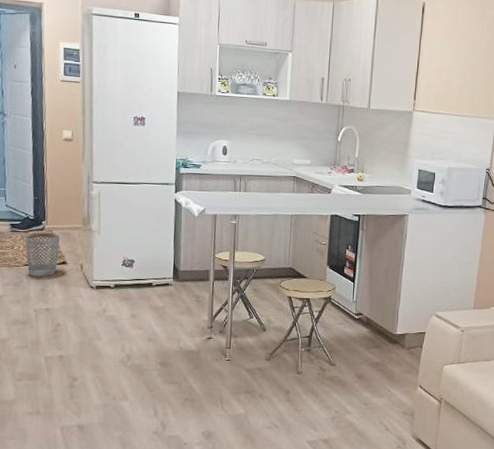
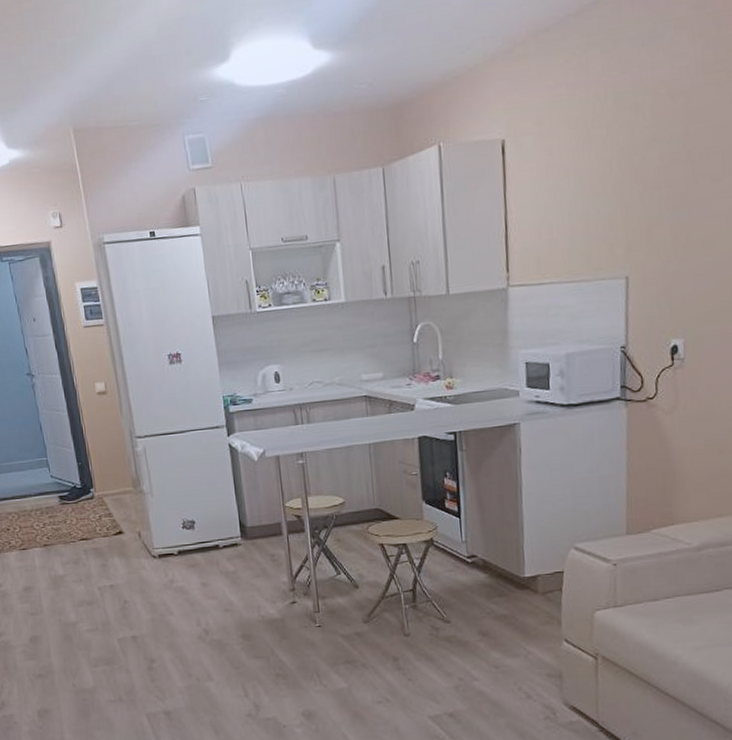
wastebasket: present [24,232,60,277] -> none [75,500,114,552]

